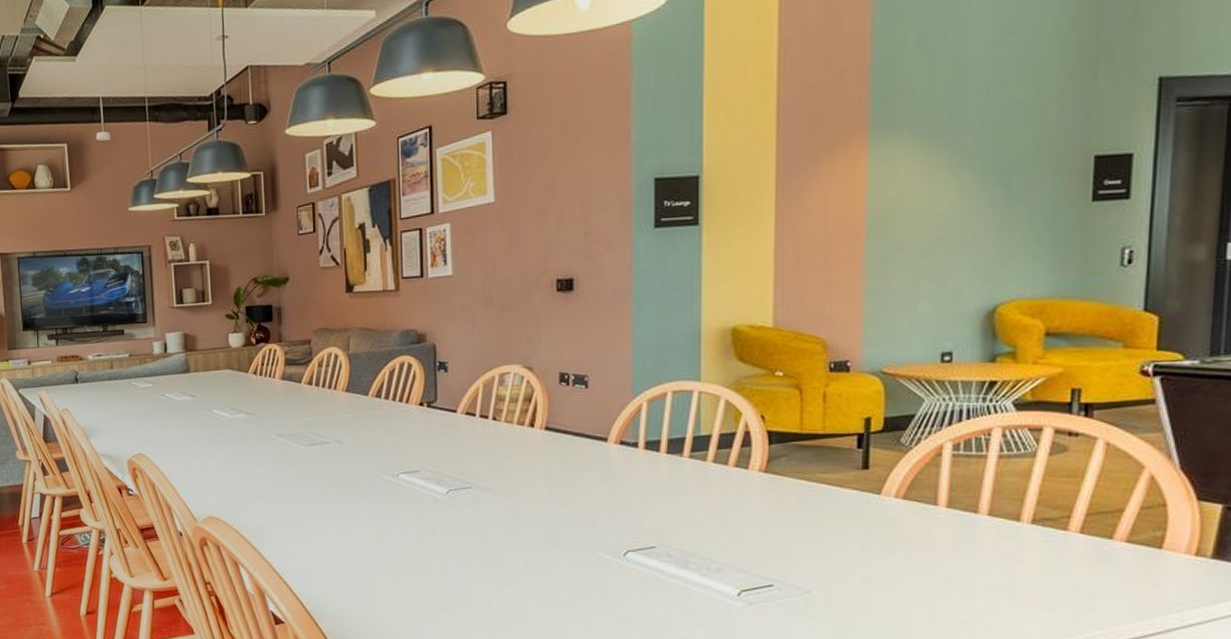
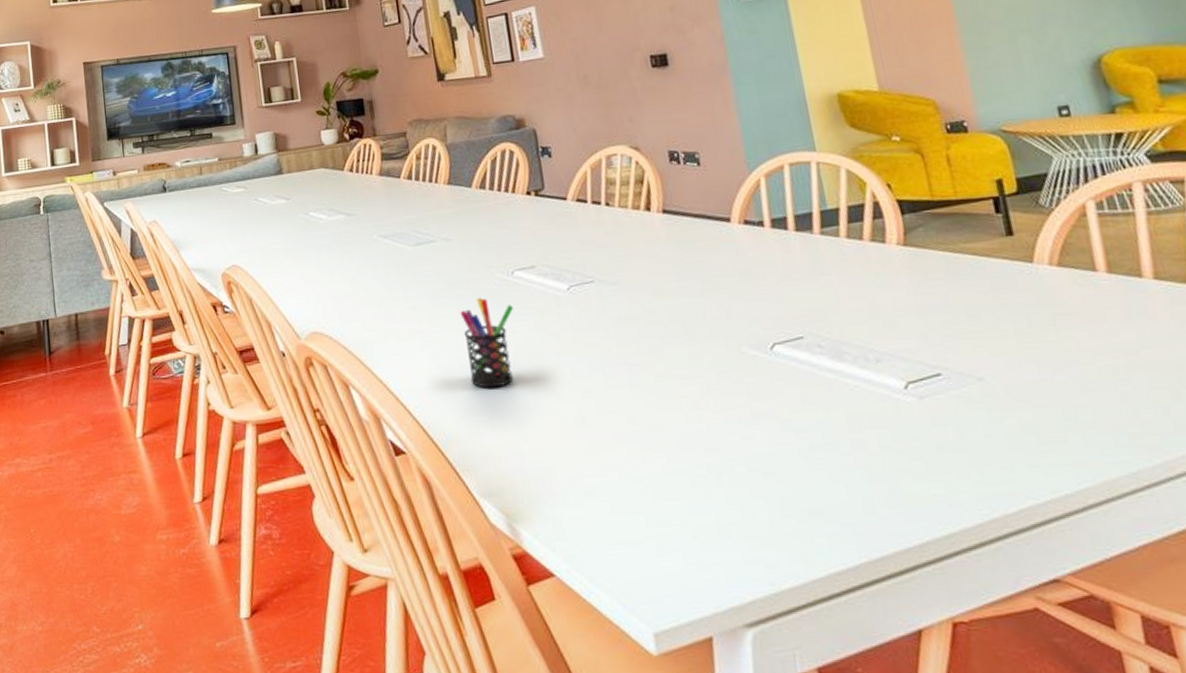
pen holder: none [345,495,395,574] -> present [460,297,514,388]

